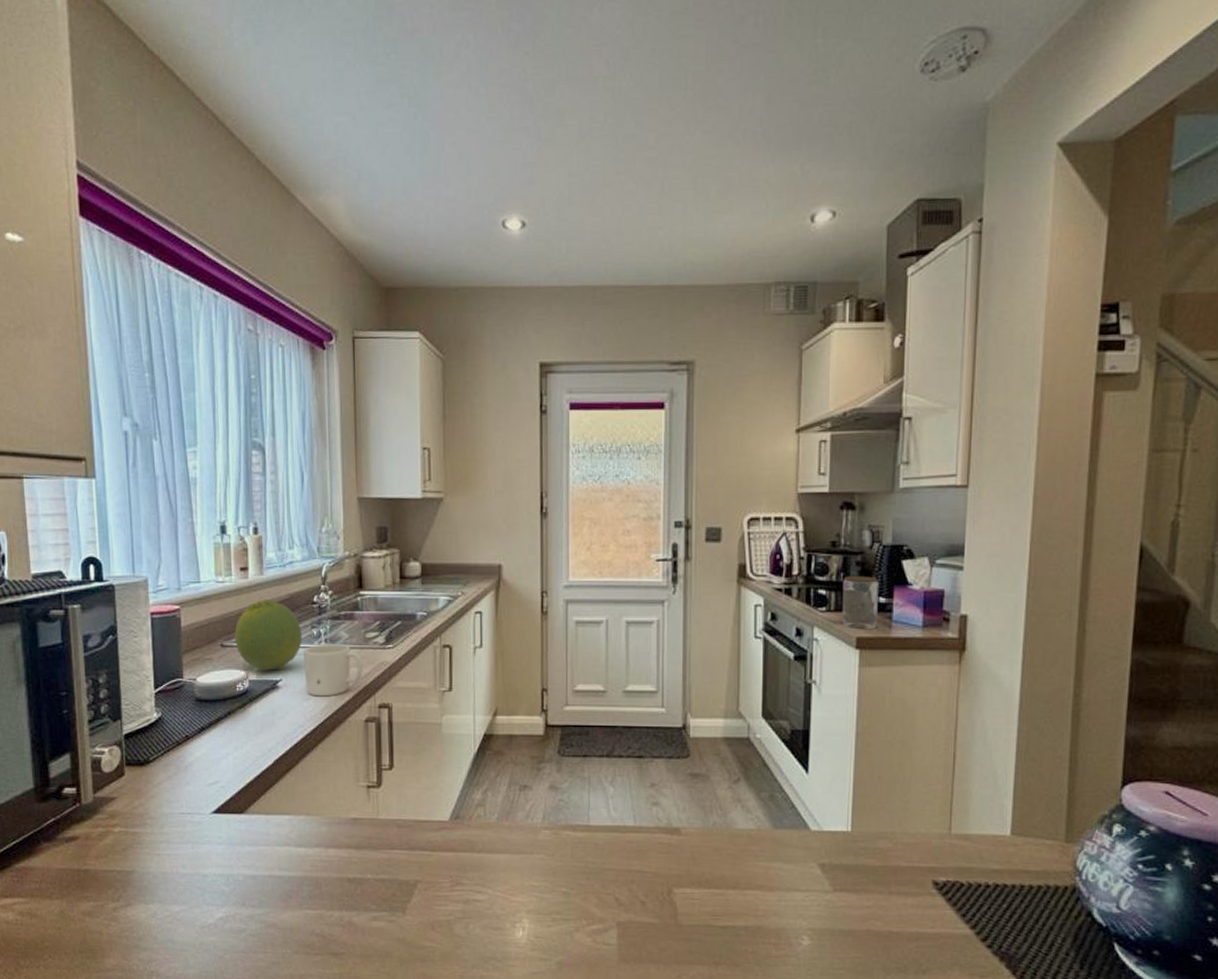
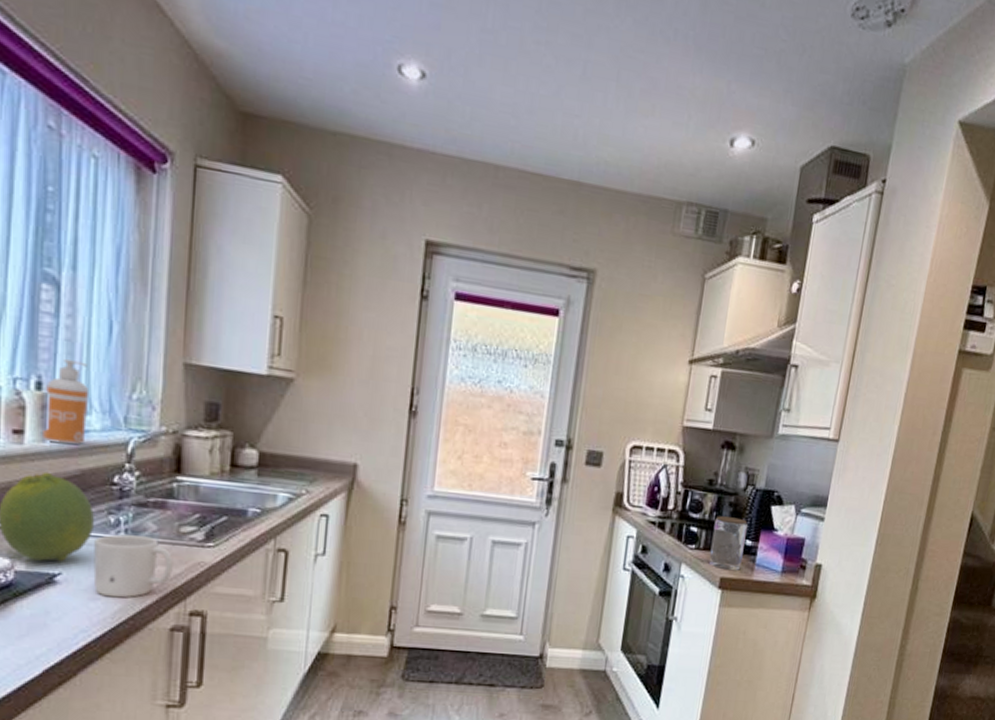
soap dispenser: none [260,507,292,575] -> present [42,359,90,445]

